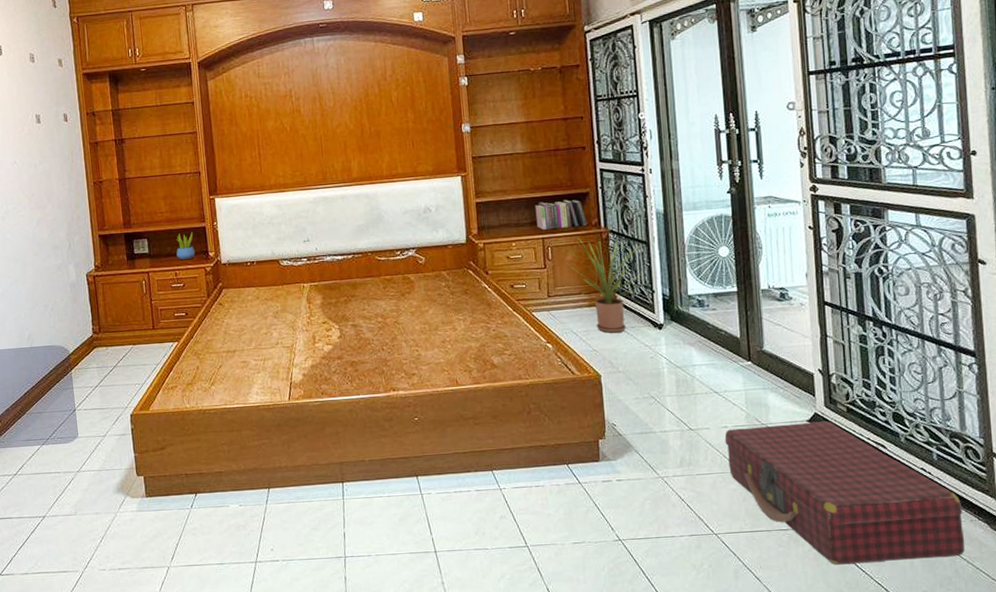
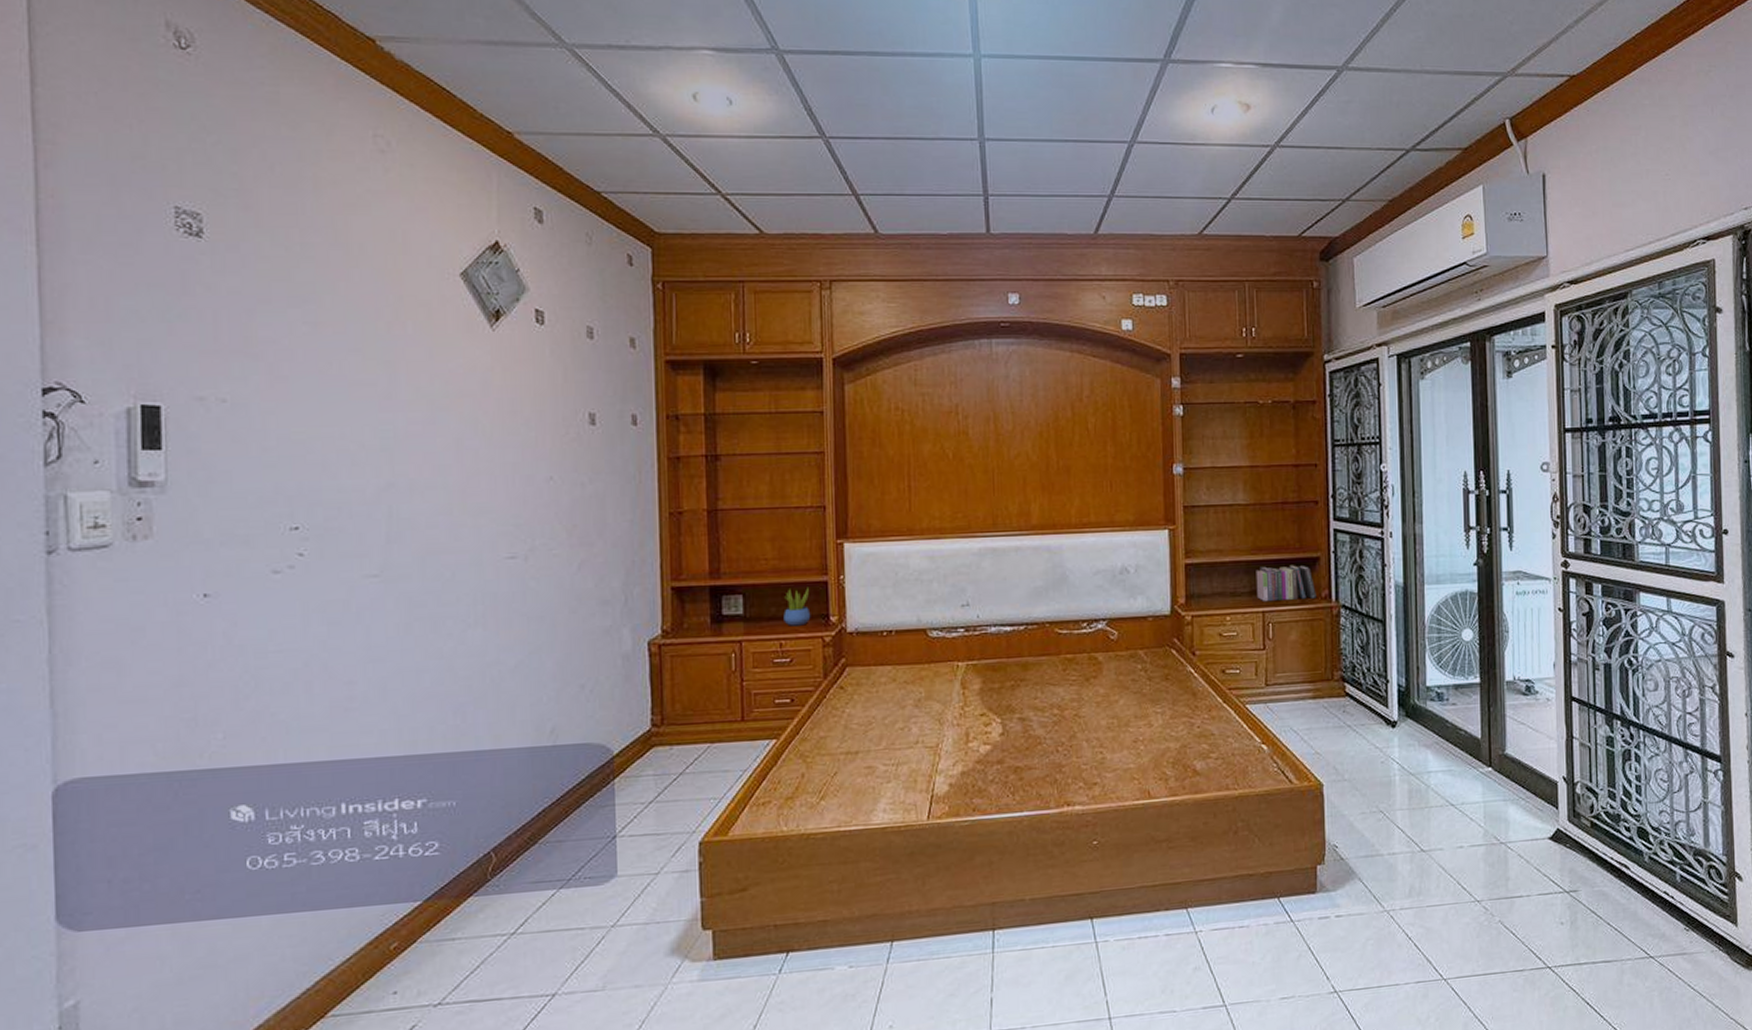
house plant: present [566,236,644,333] -> none [1289,610,1378,732]
suitcase: present [724,421,965,565] -> none [1459,838,1705,1011]

